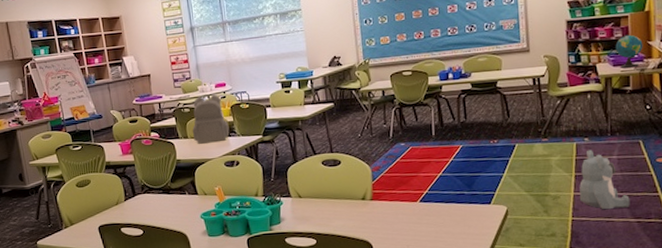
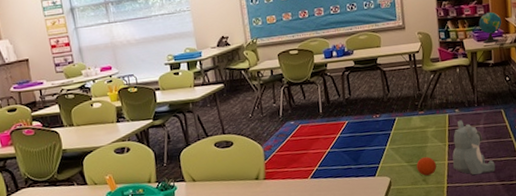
backpack: present [192,94,230,144] -> none [77,78,118,132]
ball: none [537,187,561,207] -> present [416,157,437,176]

